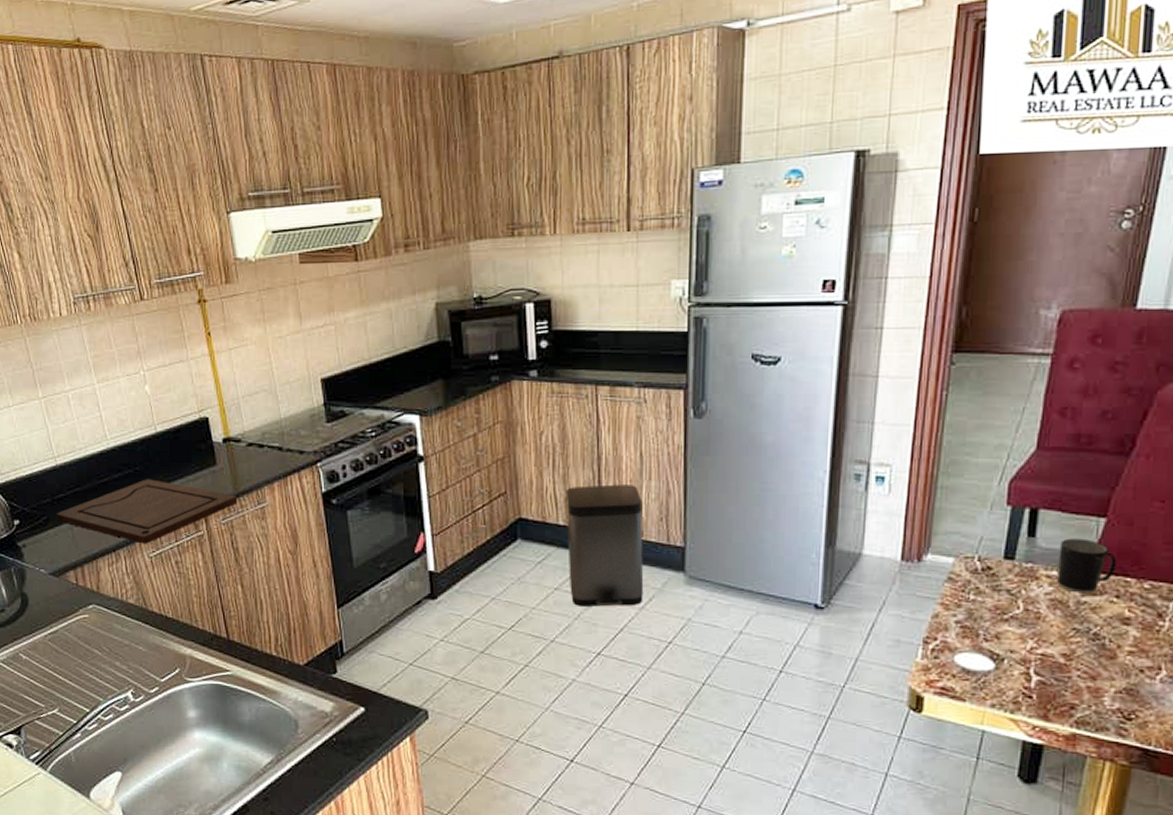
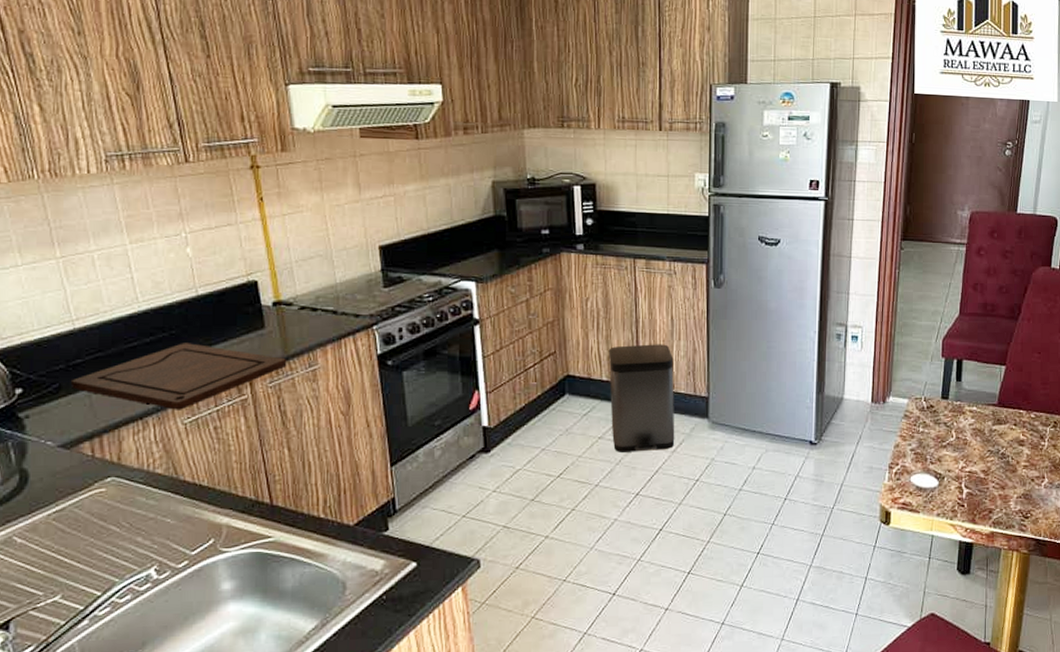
mug: present [1057,538,1117,594] -> none [977,381,1013,423]

